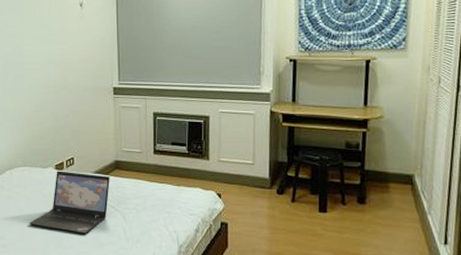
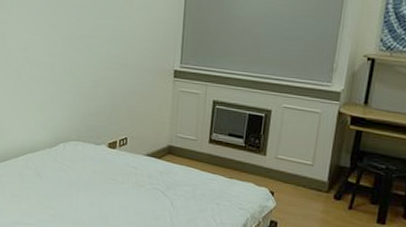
laptop: present [29,171,110,233] -> none [78,149,162,214]

